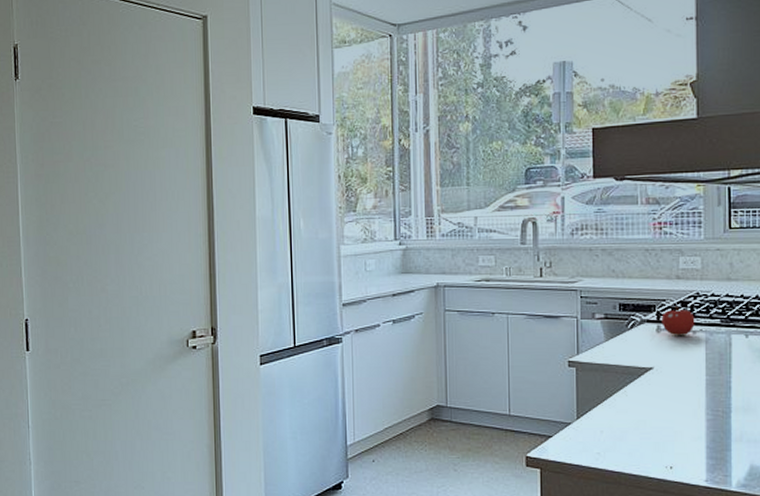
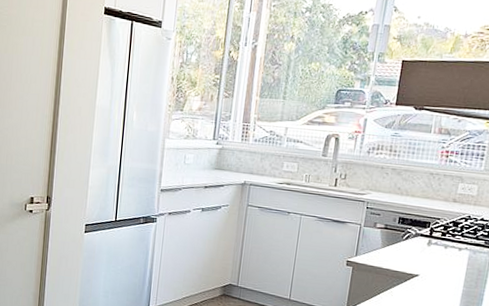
fruit: present [661,306,695,335] -> none [433,225,463,251]

